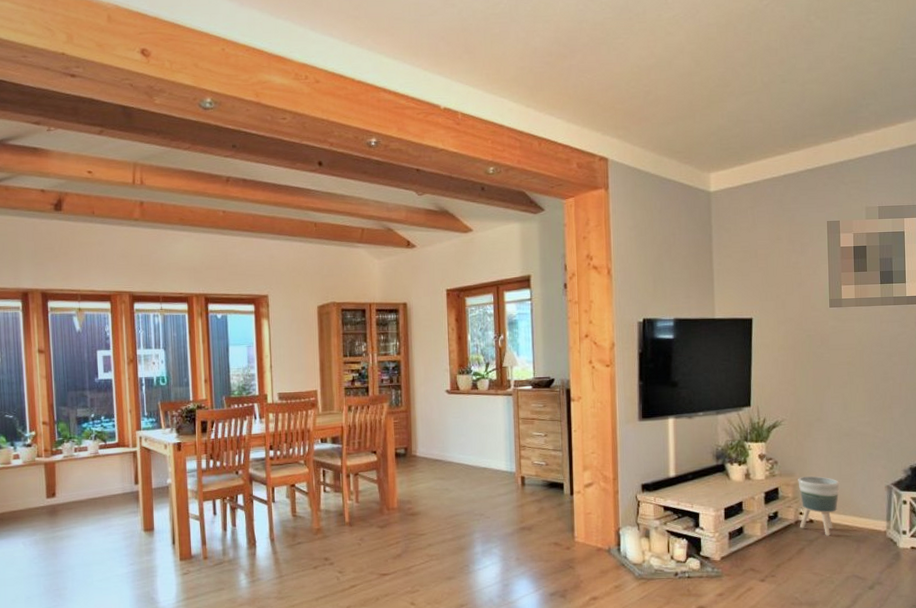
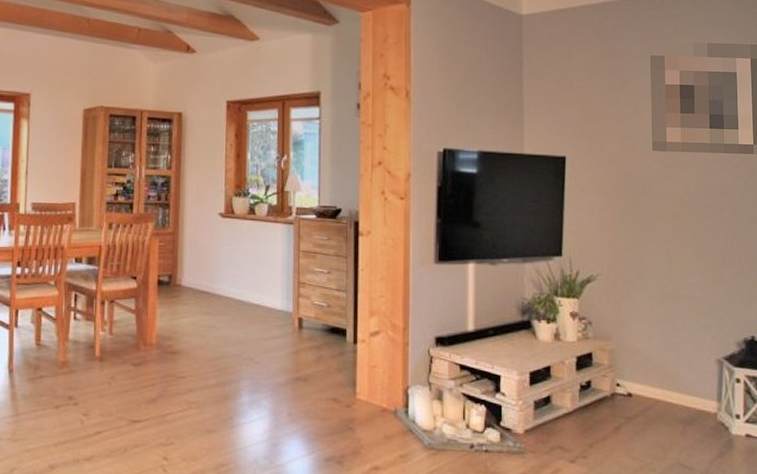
planter: present [798,475,840,536] -> none [615,341,663,414]

